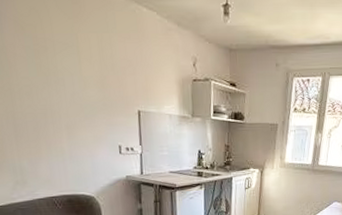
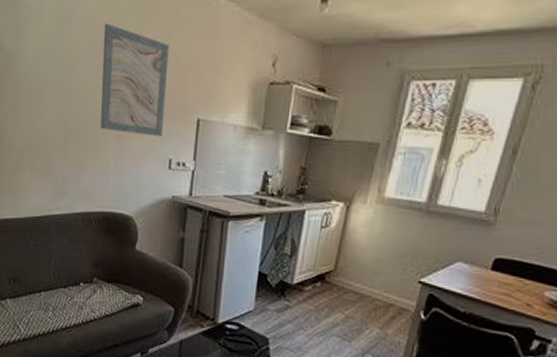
wall art: none [36,25,110,127] -> present [100,23,169,137]

